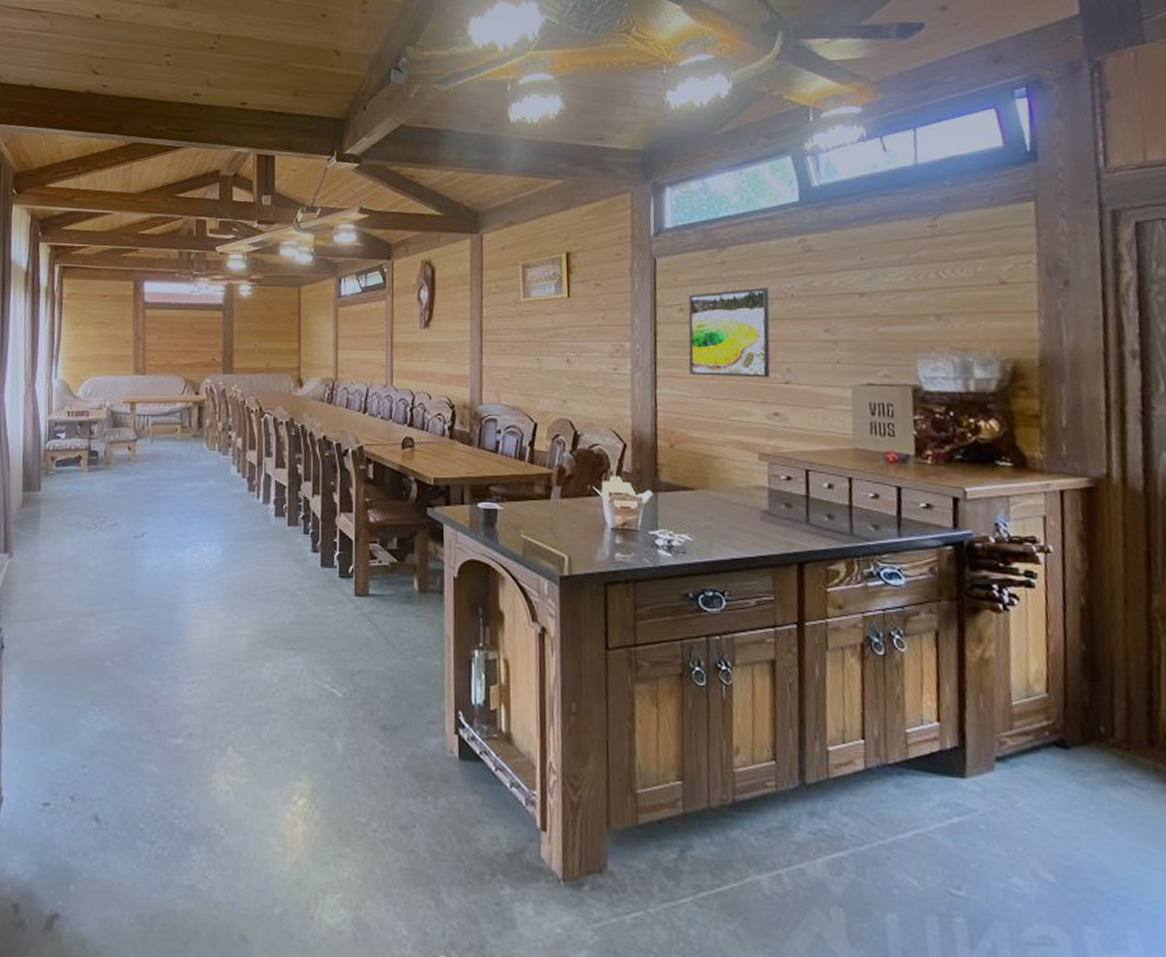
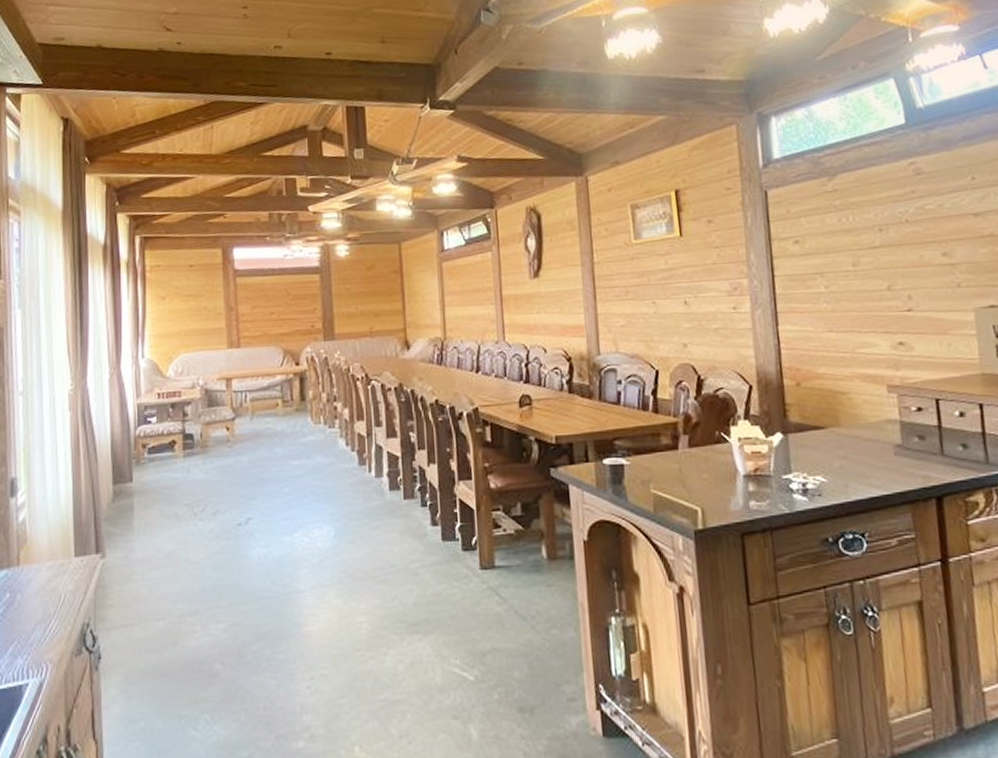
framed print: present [688,288,771,378] -> none [803,214,892,309]

